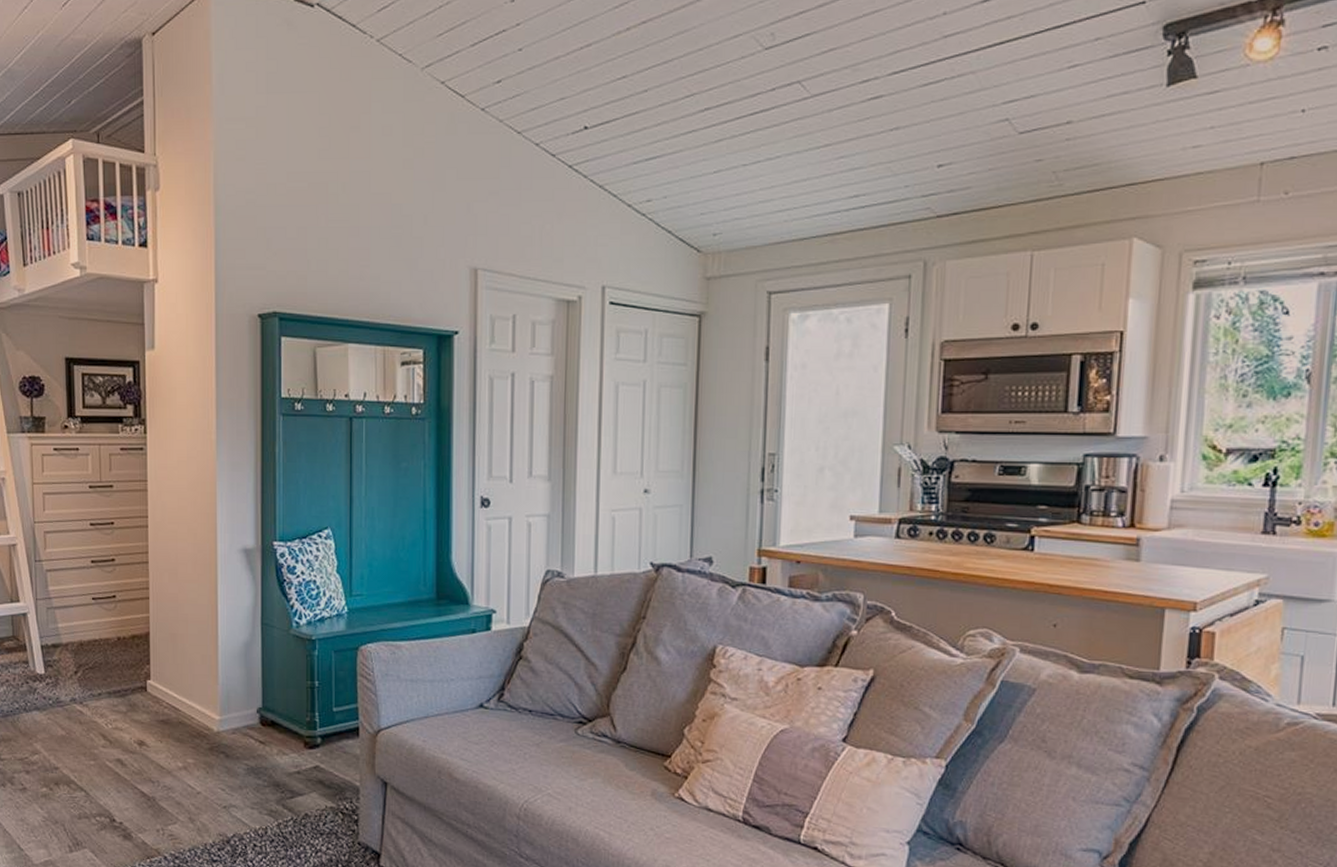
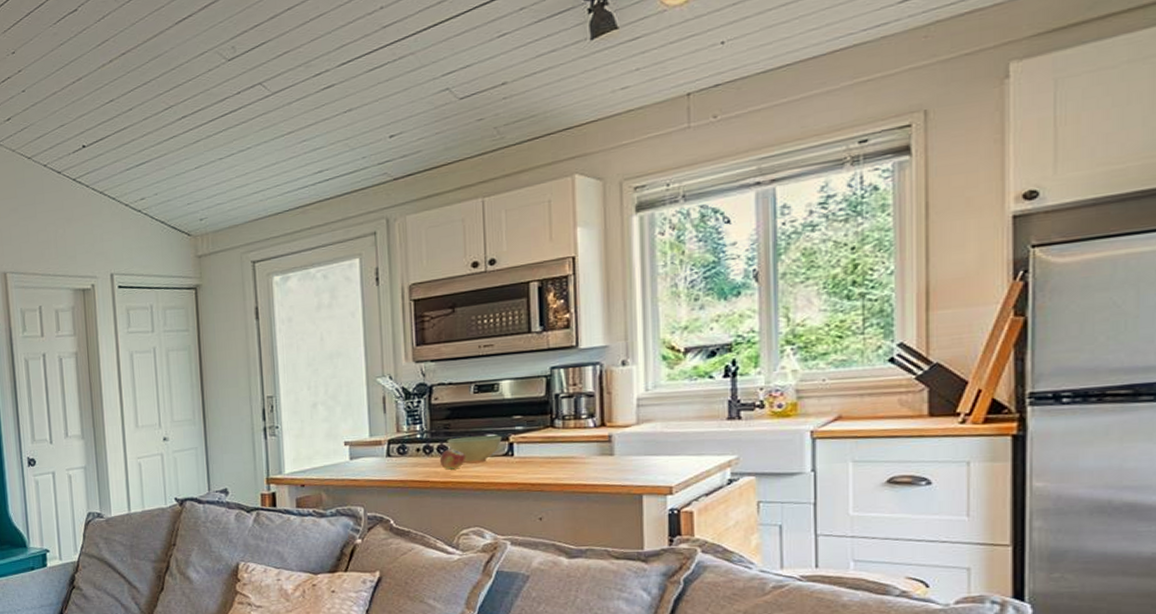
fruit: none [953,536,983,560] -> present [439,449,467,470]
bowl: none [963,524,1023,555] -> present [447,435,502,464]

